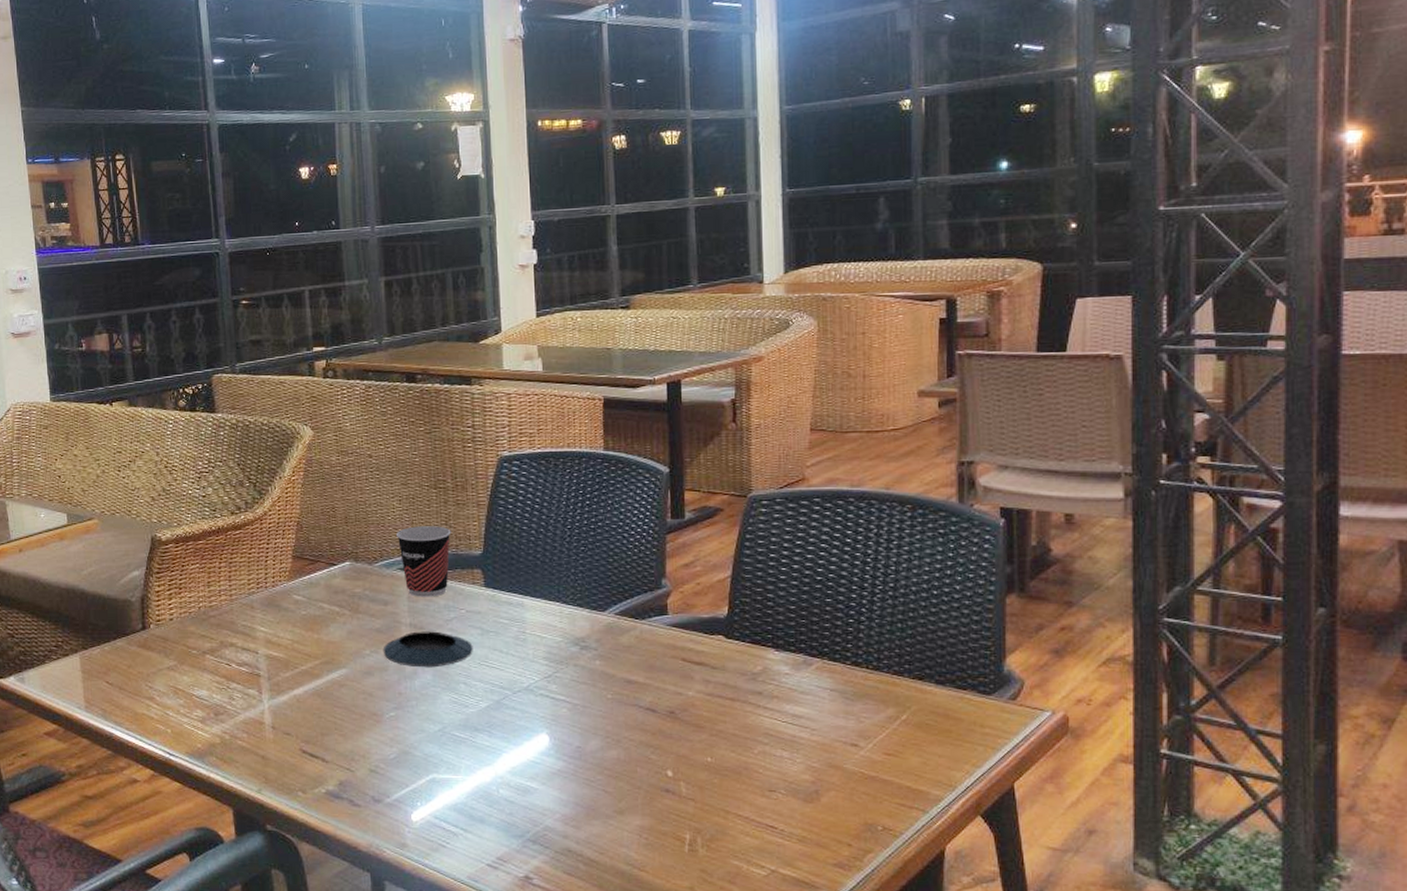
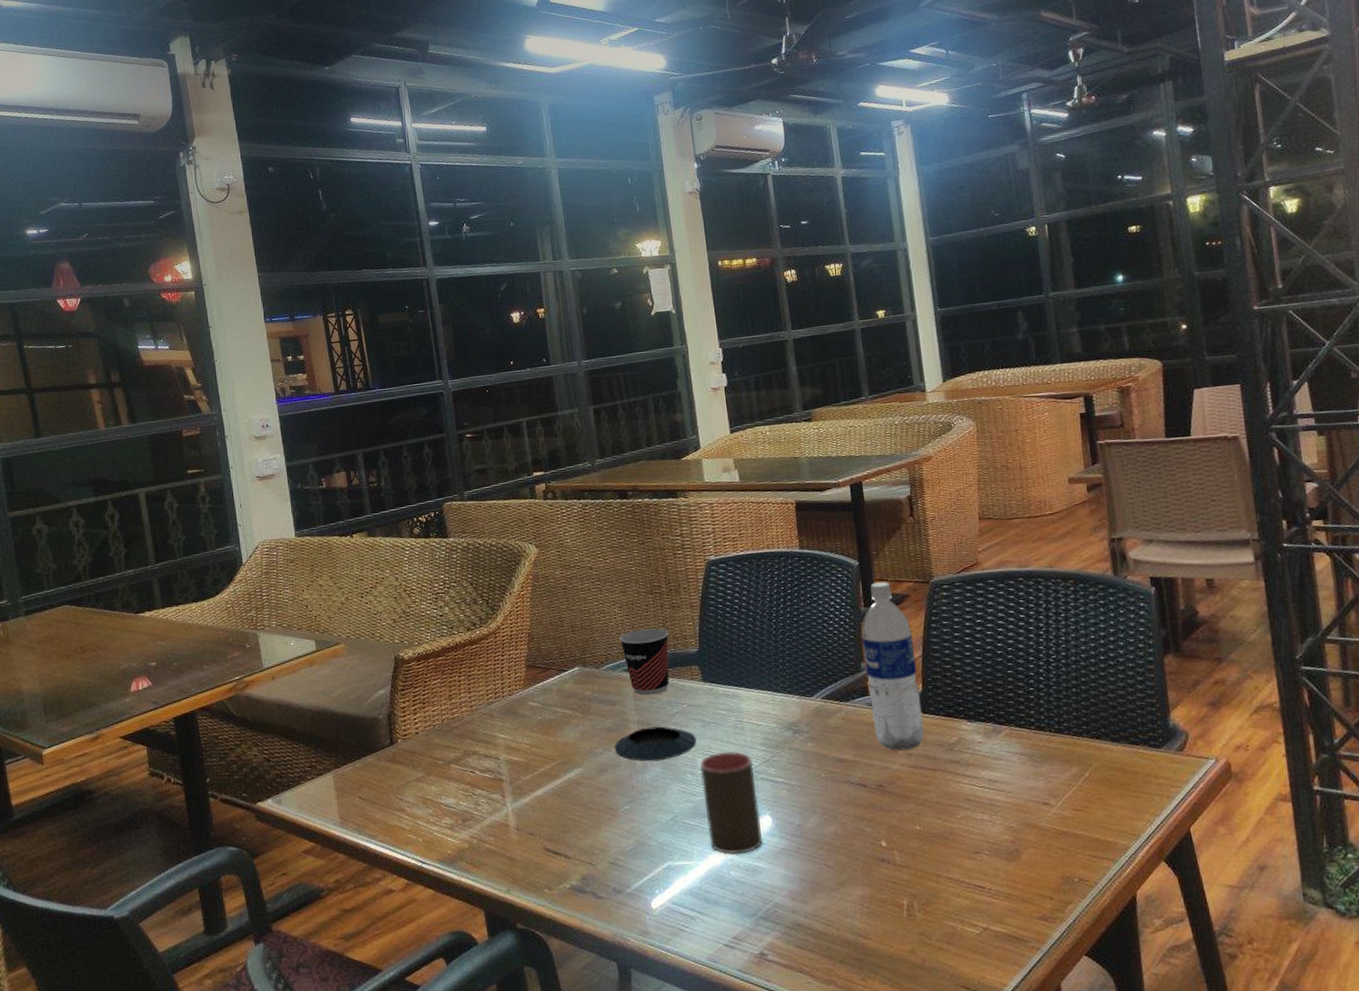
cup: none [474,663,538,773] -> present [700,750,763,855]
water bottle: none [665,493,726,676] -> present [861,582,924,751]

